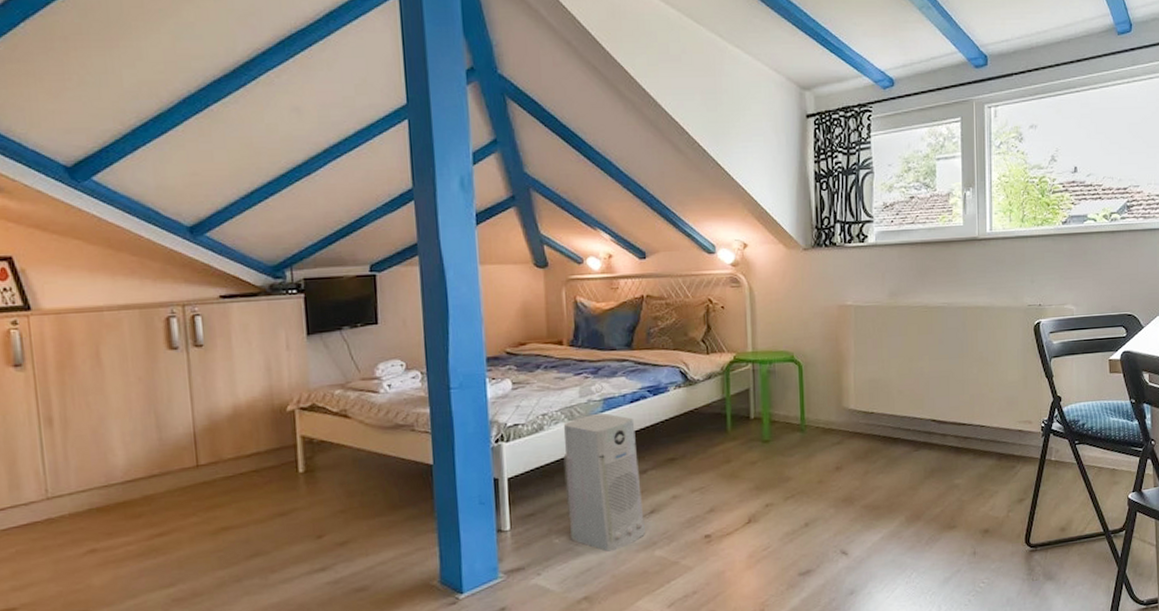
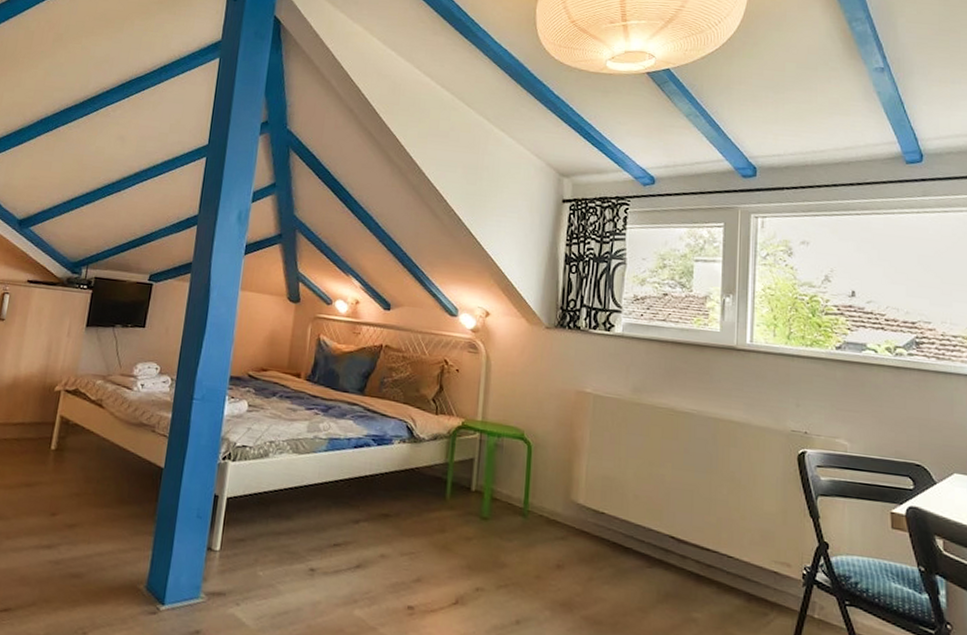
air purifier: present [563,412,645,552] -> none [275,450,355,599]

